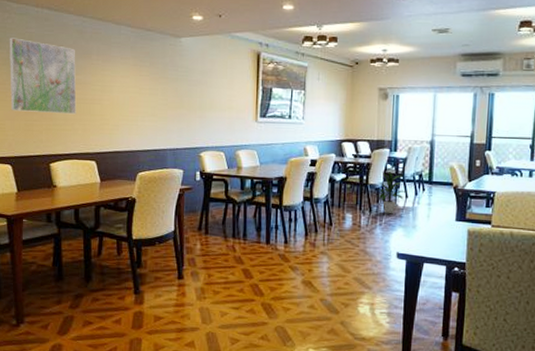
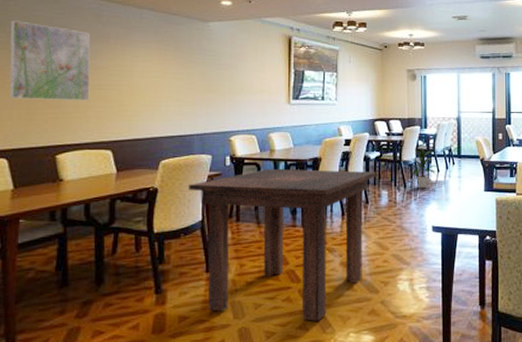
dining table: none [163,185,342,334] -> present [189,168,377,322]

